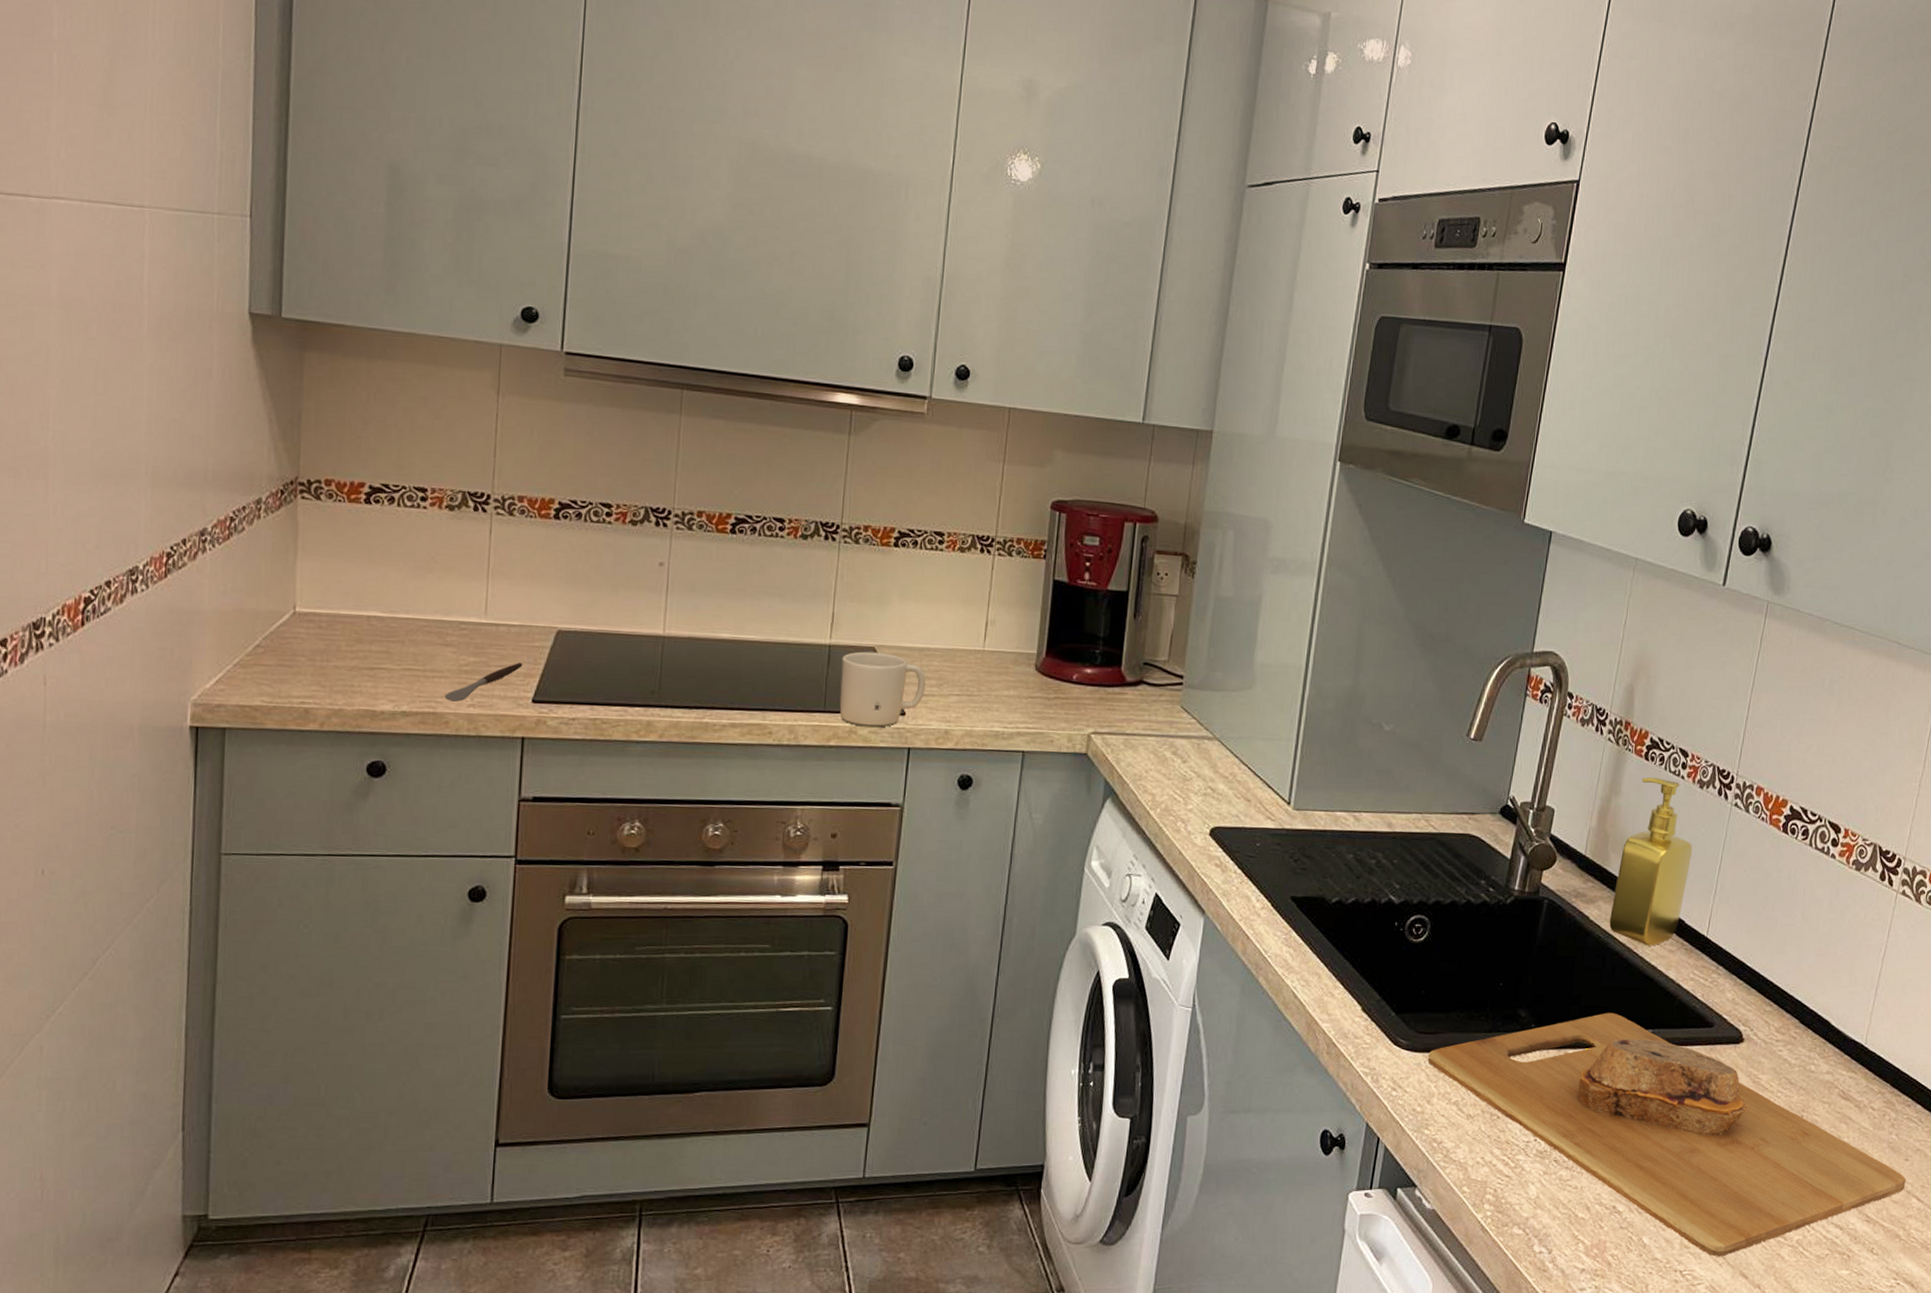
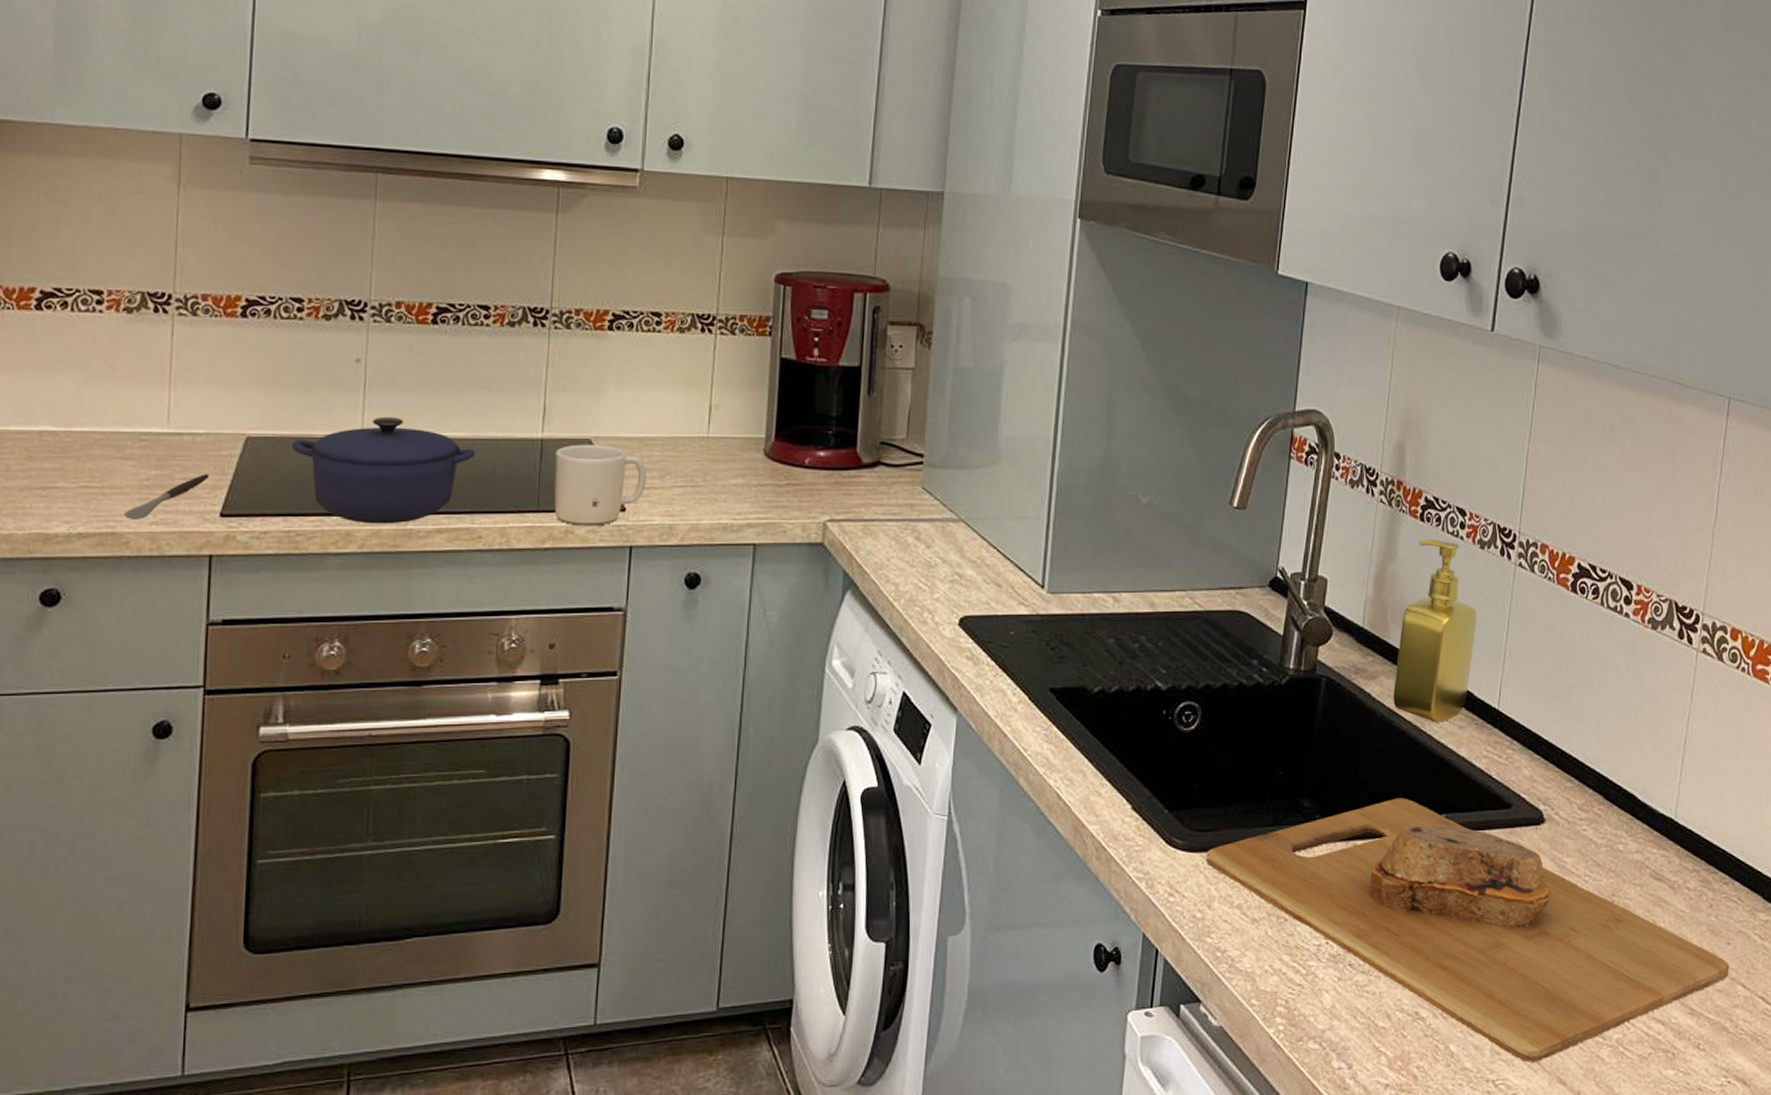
cooking pot: none [598,617,768,717] -> present [291,416,475,524]

